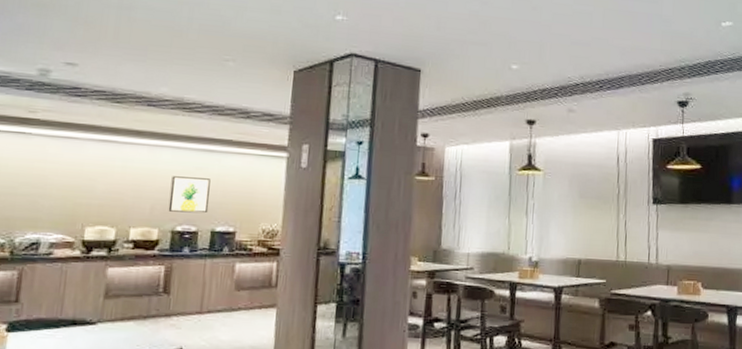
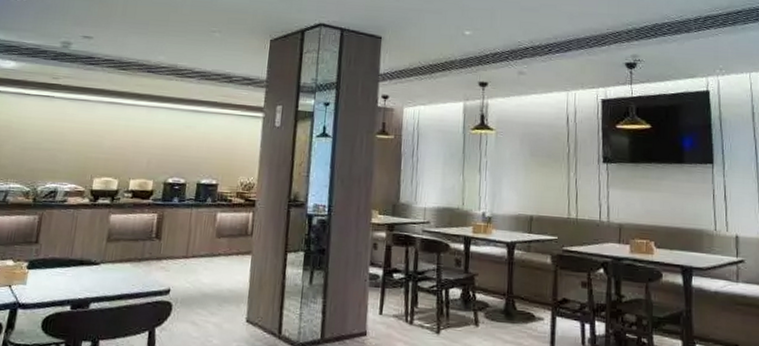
wall art: present [168,176,211,214] -> none [161,134,198,167]

